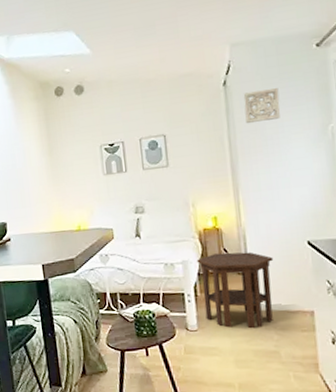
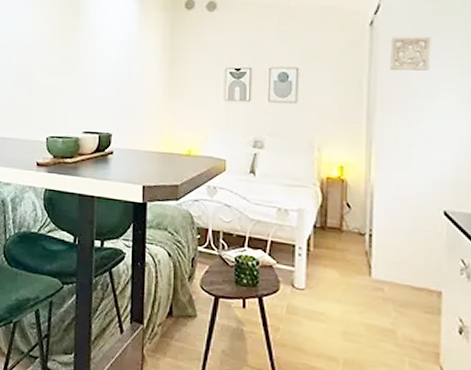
side table: present [196,252,274,329] -> none [314,206,402,300]

